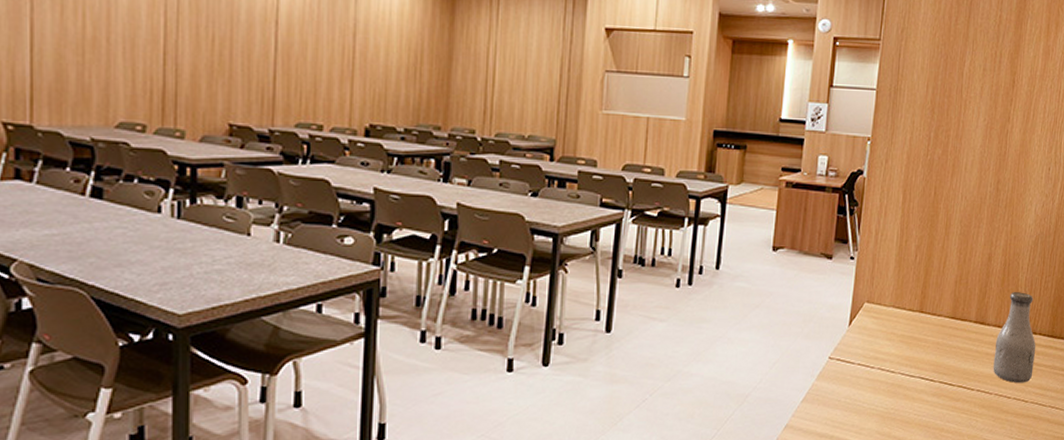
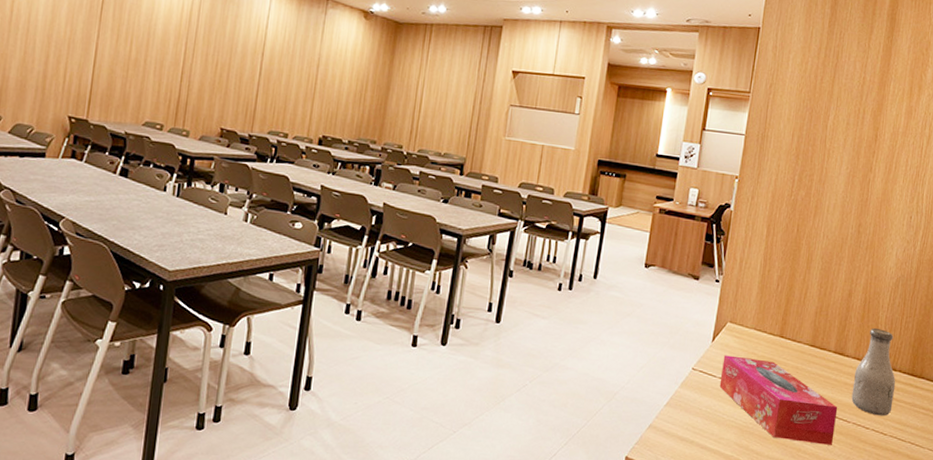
tissue box: none [858,338,980,421] -> present [719,355,838,445]

